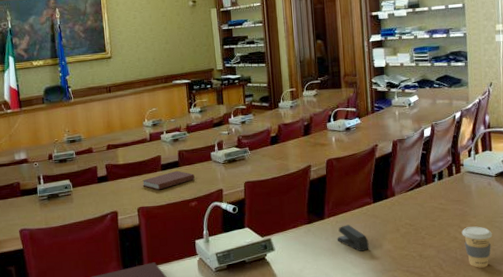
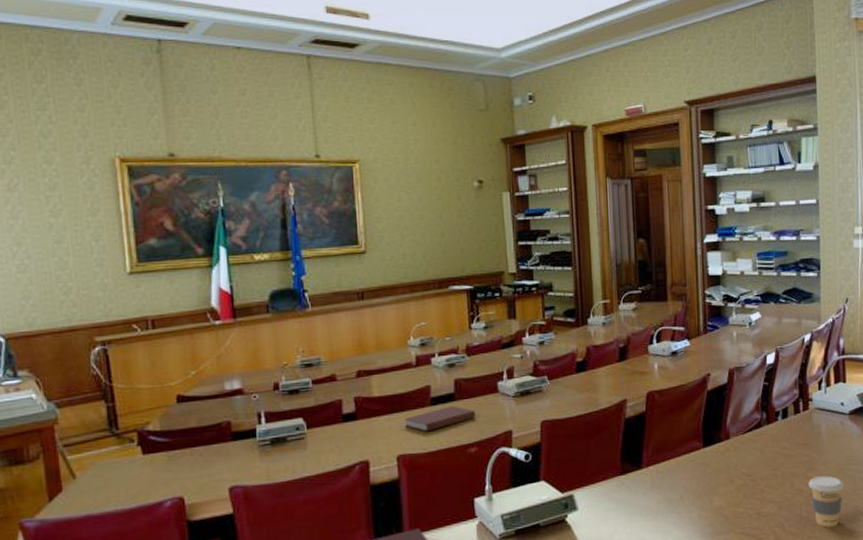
stapler: present [337,224,369,252] -> none [657,475,697,510]

